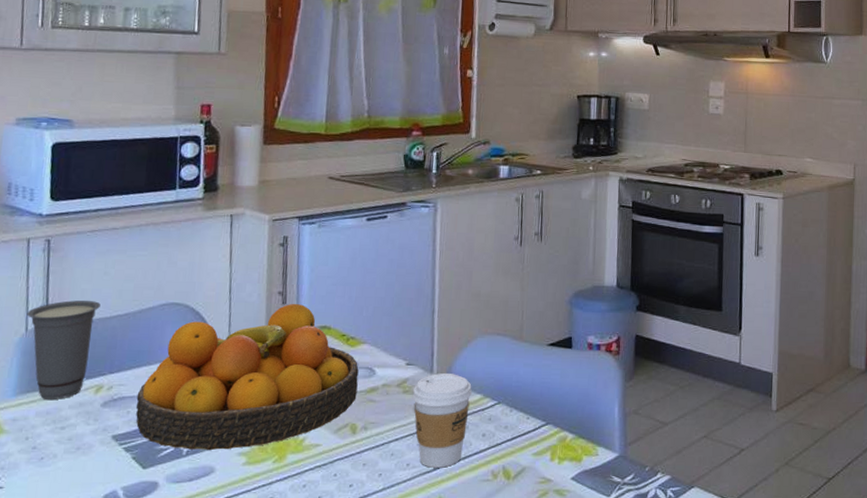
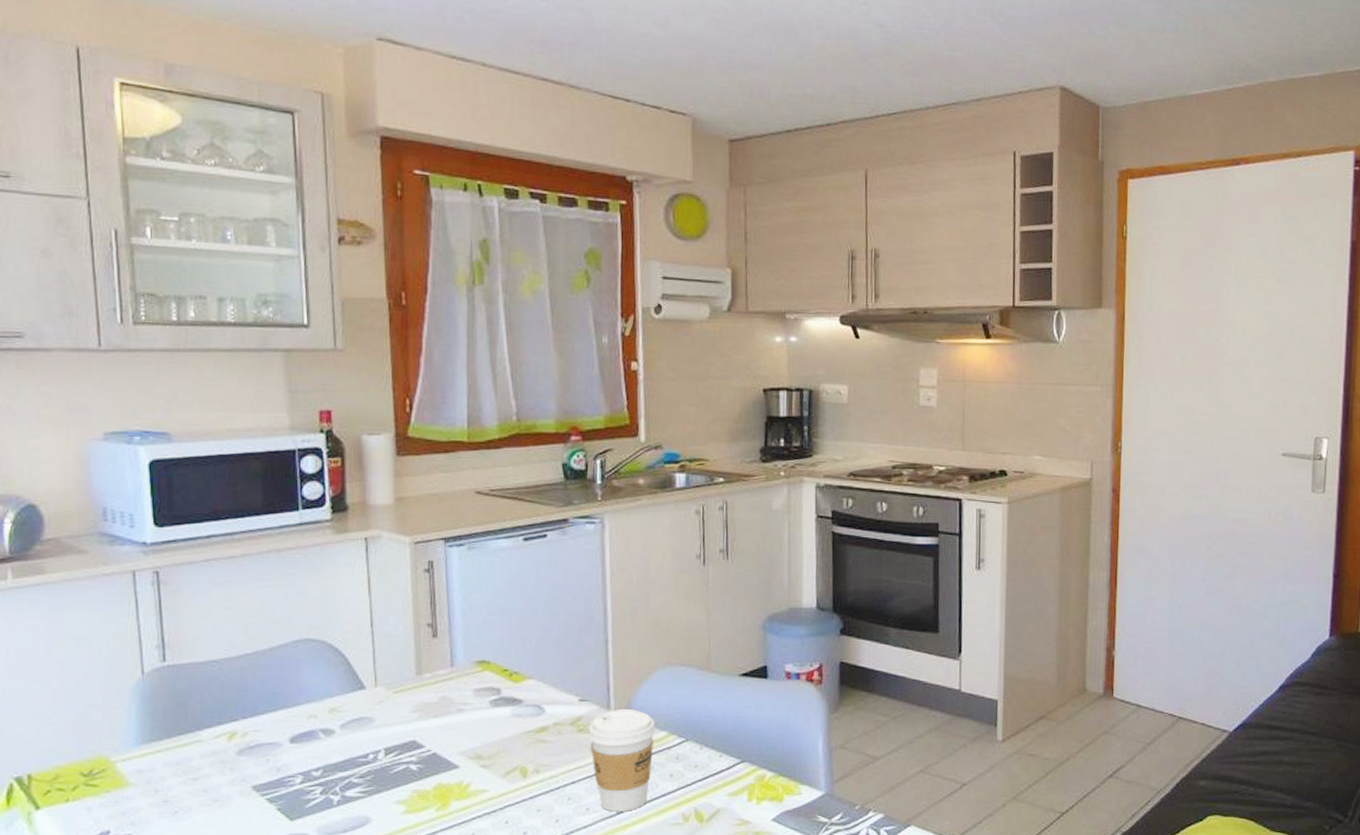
cup: present [26,300,101,399] -> none [141,639,224,748]
fruit bowl: present [135,303,359,450] -> none [275,636,526,799]

